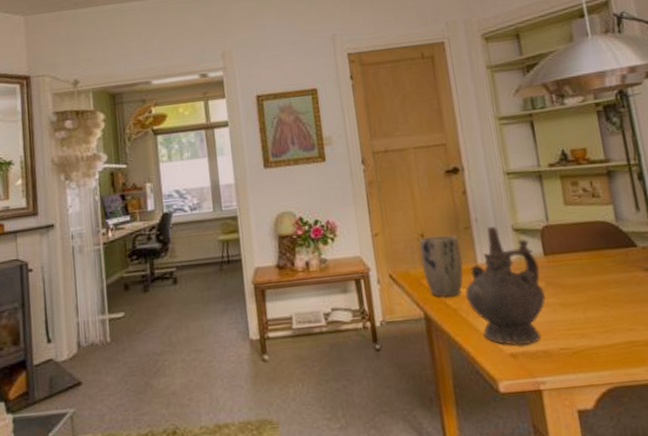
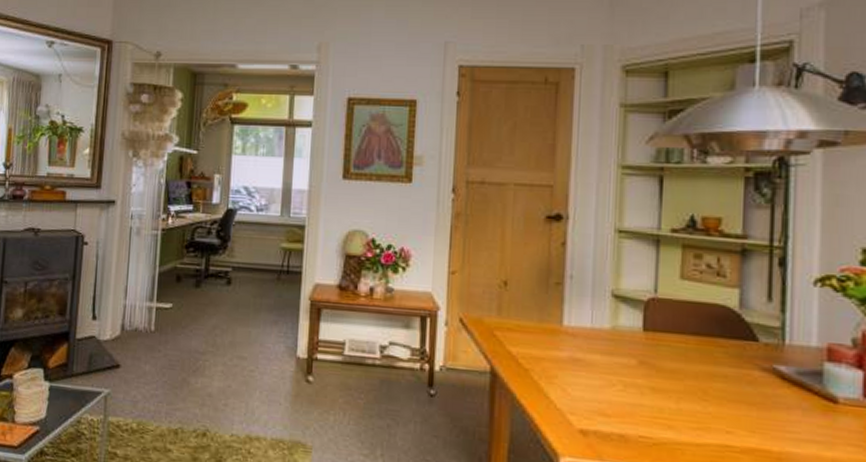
plant pot: present [419,235,463,298] -> none [498,285,547,356]
ceremonial vessel: present [465,226,546,346] -> none [542,287,634,425]

